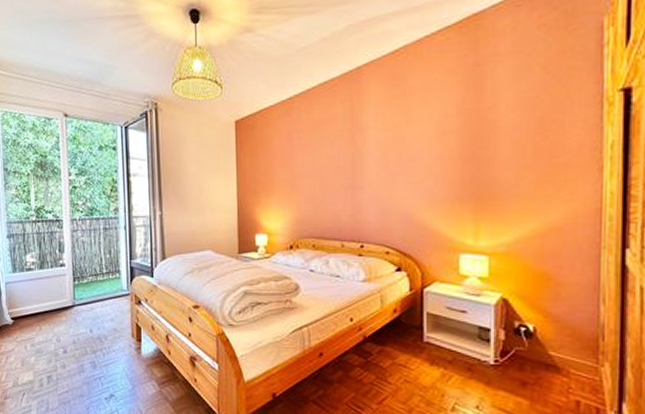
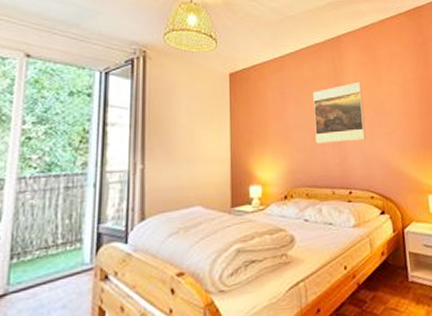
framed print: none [325,121,385,194] -> present [313,81,366,144]

